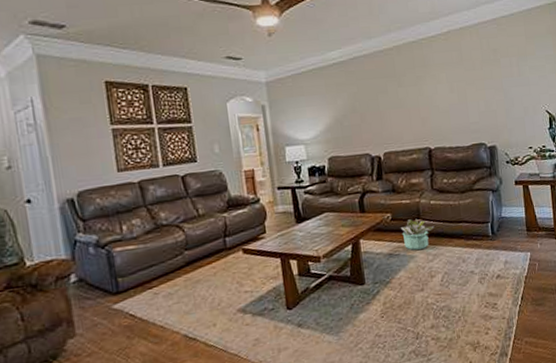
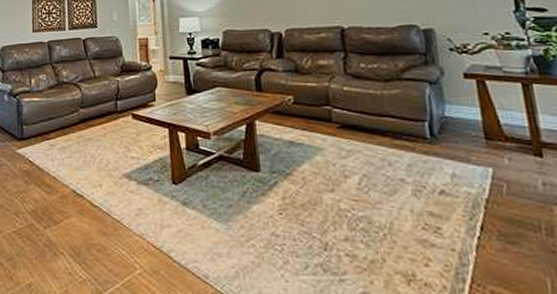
decorative plant: present [400,218,435,250] -> none [304,105,349,141]

